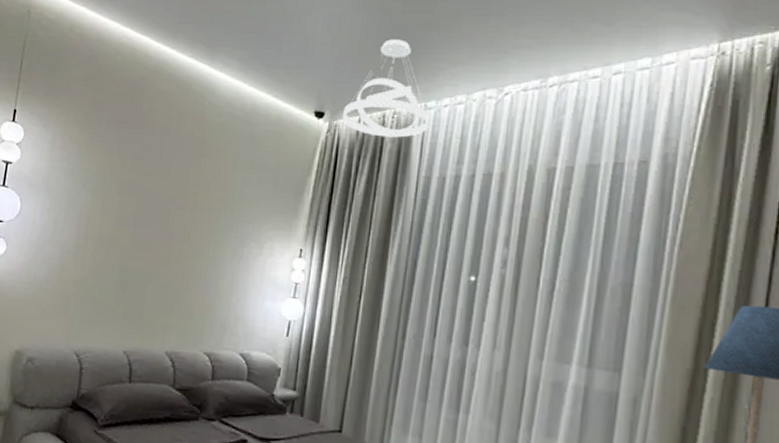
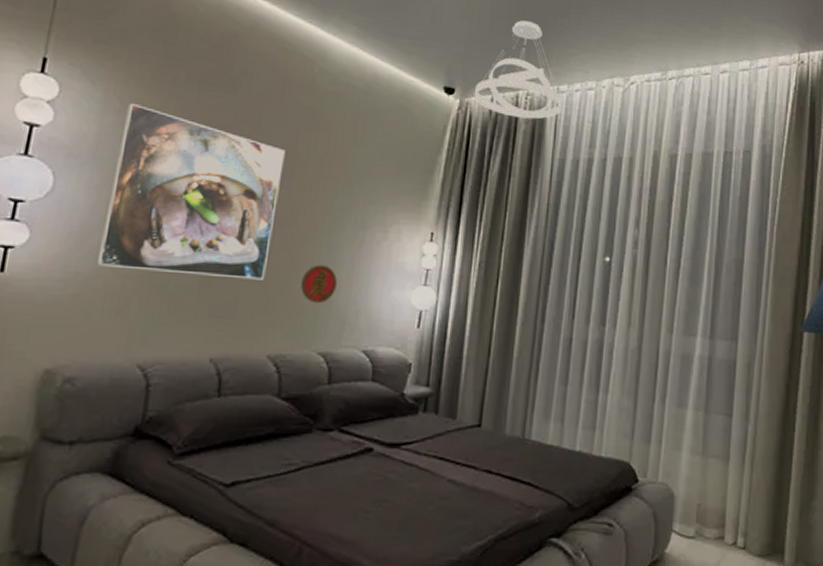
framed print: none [47,141,181,288] -> present [95,102,286,280]
decorative plate: none [191,276,220,310] -> present [301,264,337,304]

